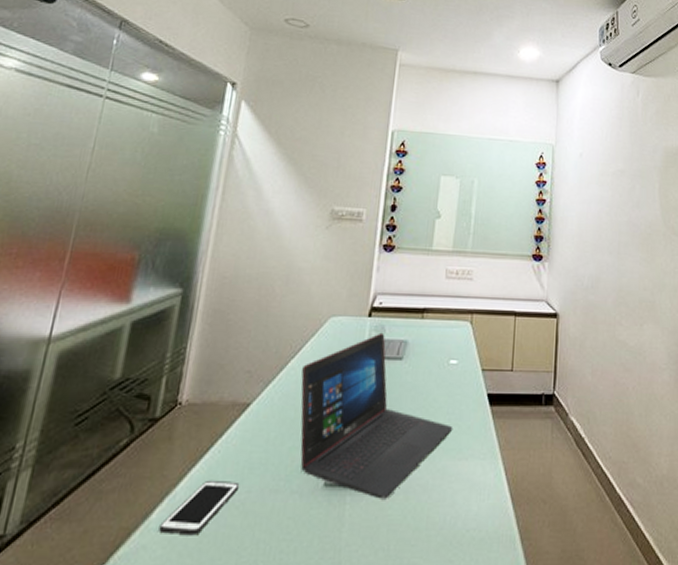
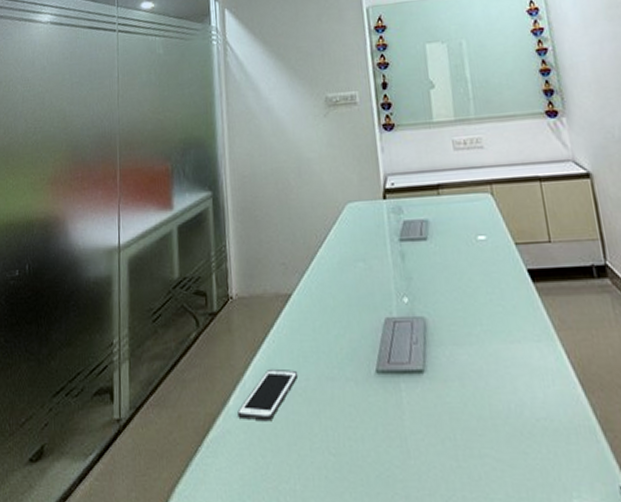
laptop: present [300,332,453,499] -> none [331,214,497,386]

